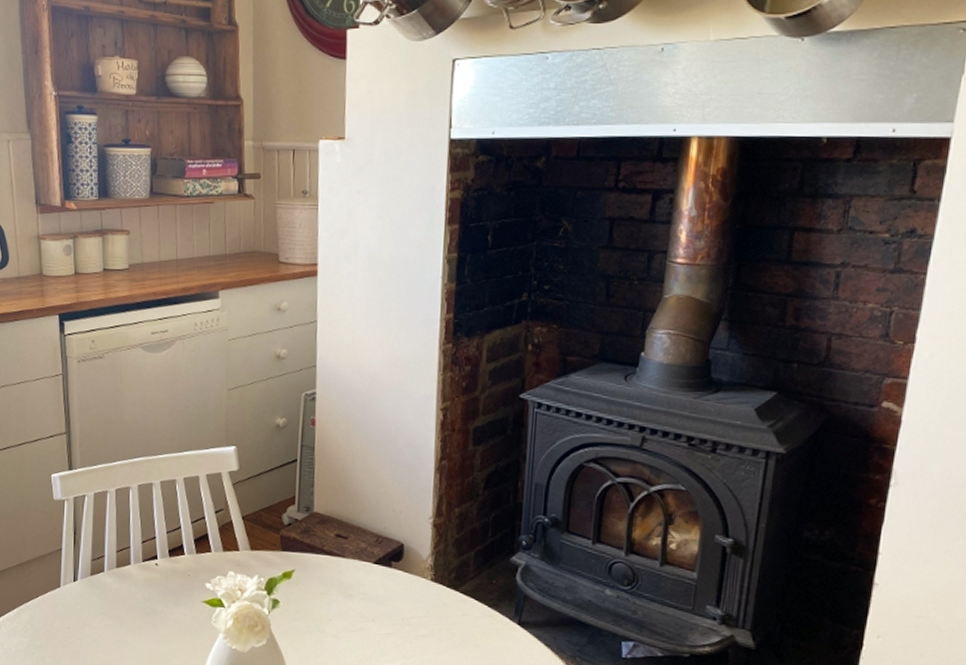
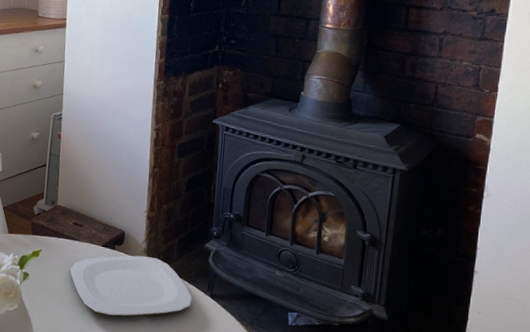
plate: none [333,574,495,652] -> present [70,255,192,317]

